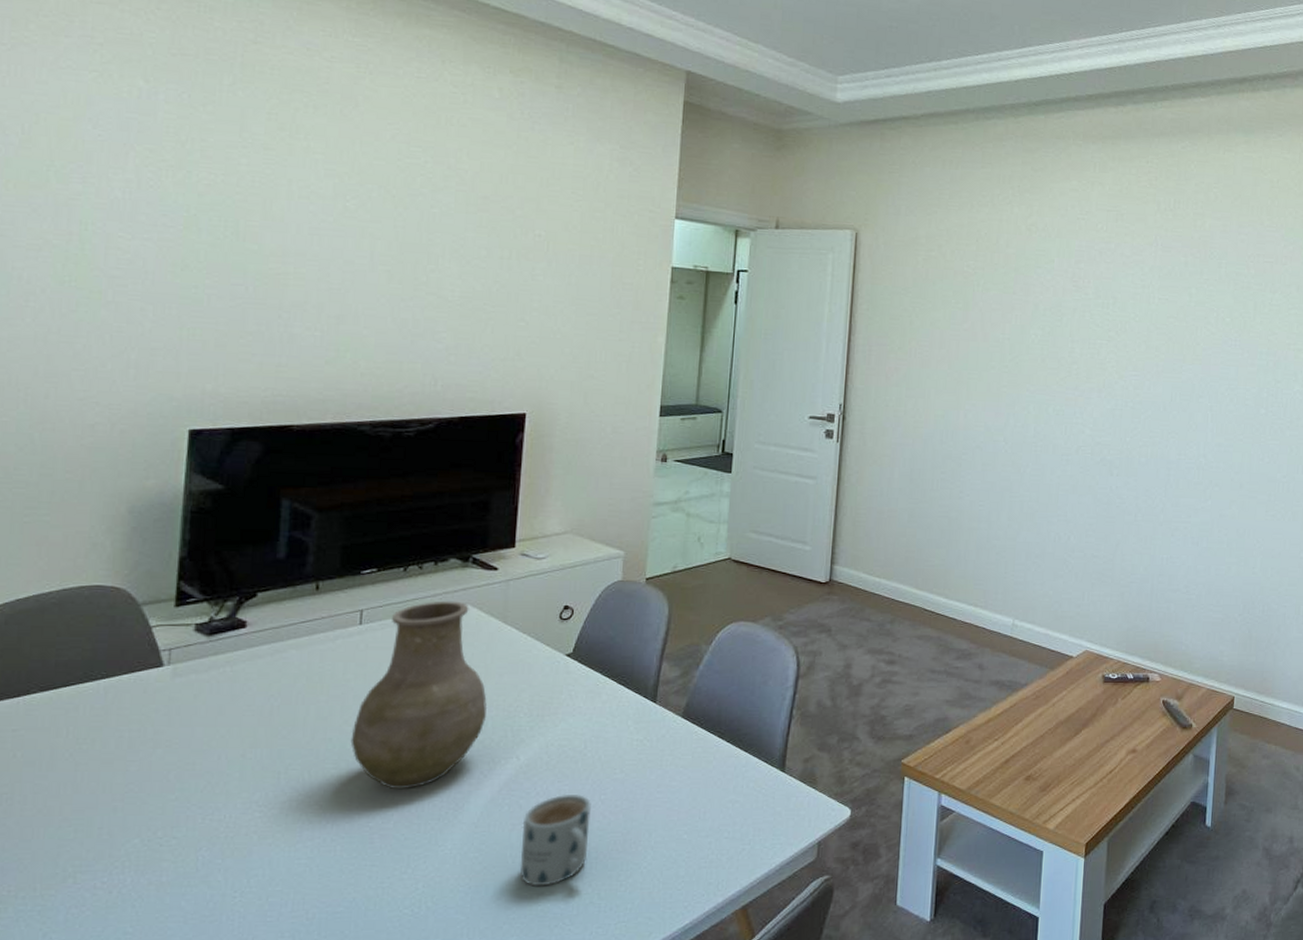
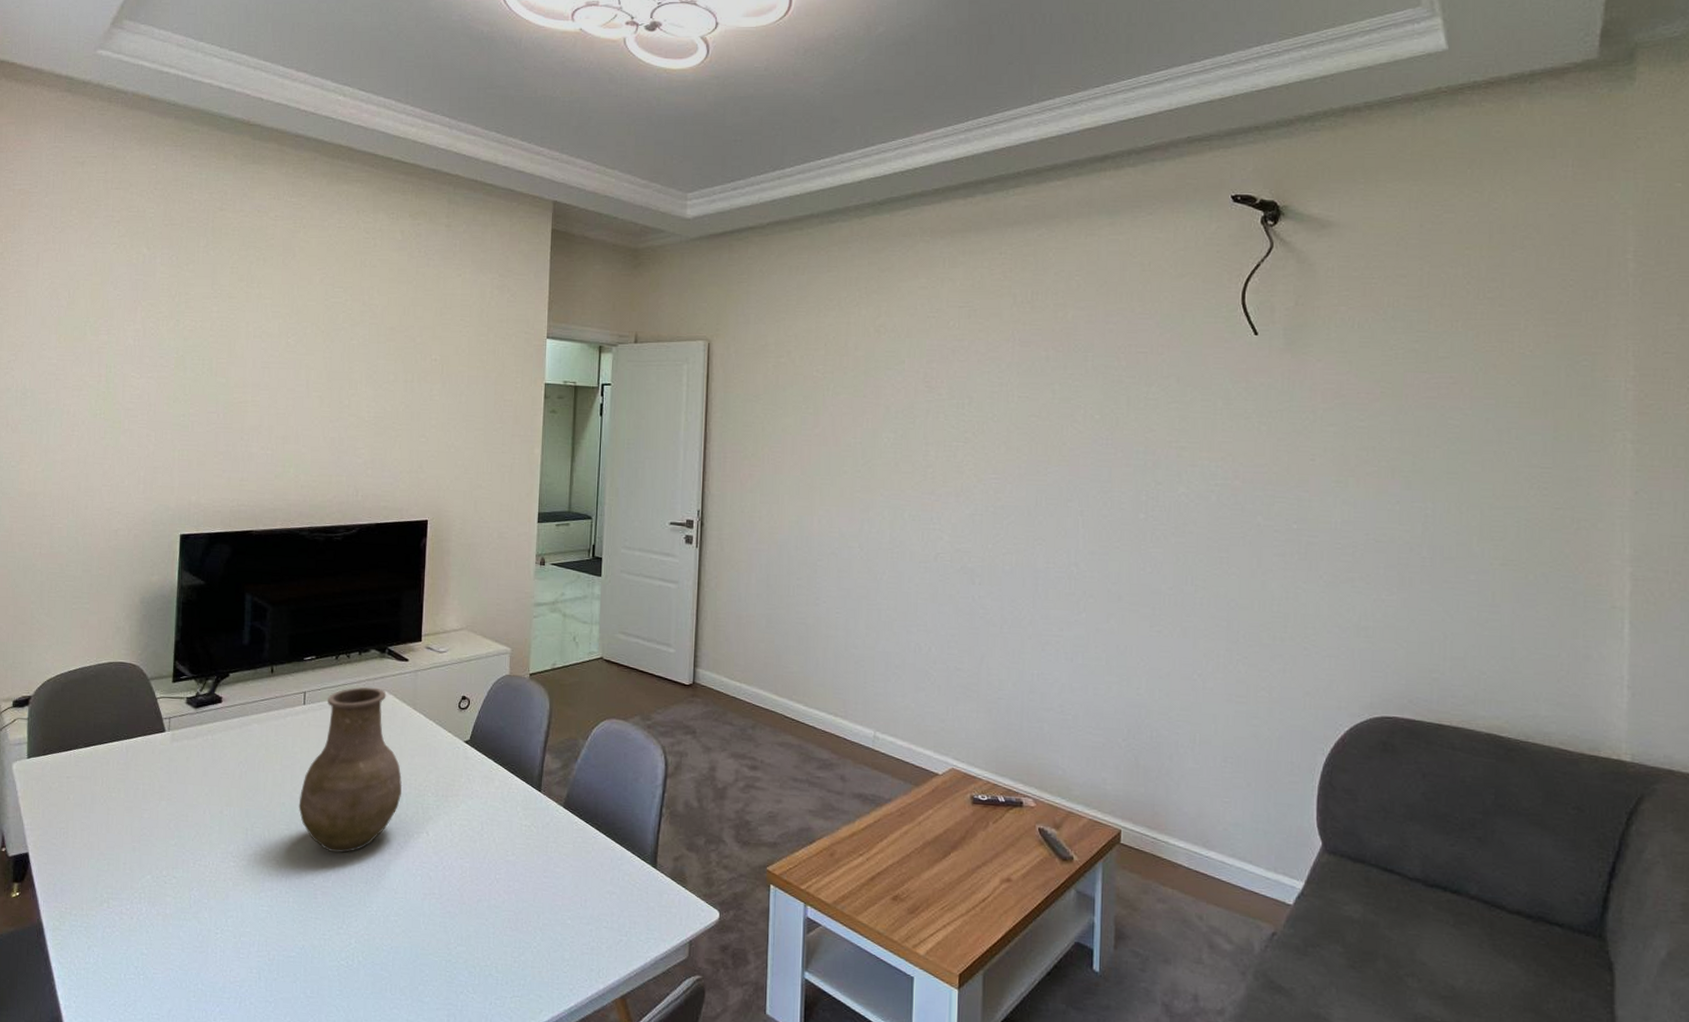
mug: present [520,795,591,887] -> none [432,871,488,954]

